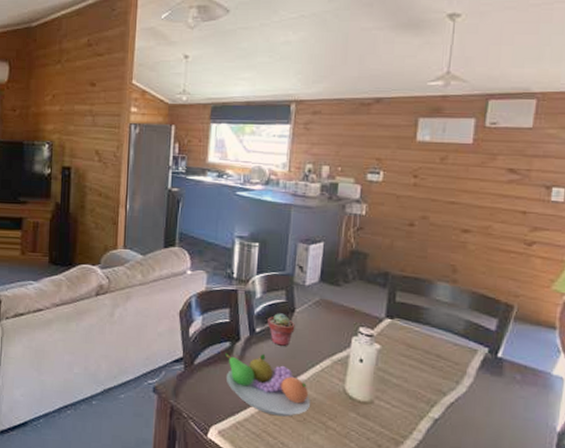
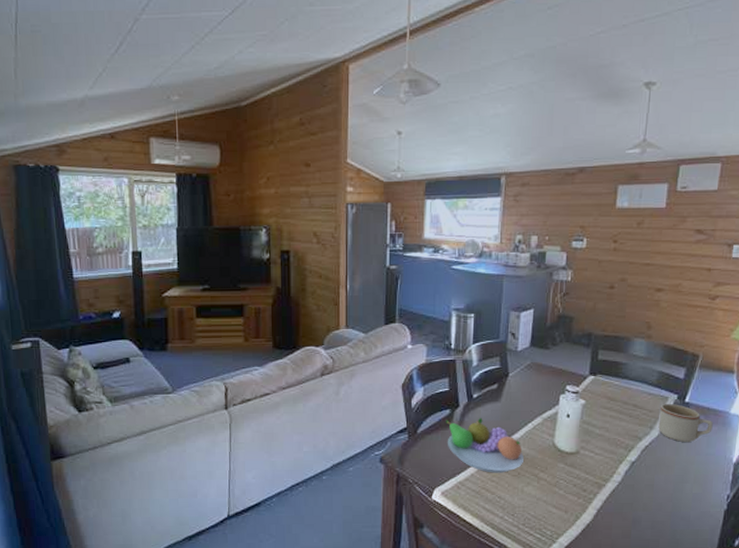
potted succulent: present [268,313,295,346] -> none [484,378,509,409]
mug: none [466,356,532,404] -> present [658,403,713,443]

